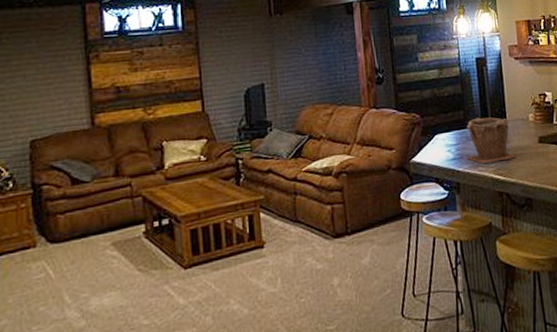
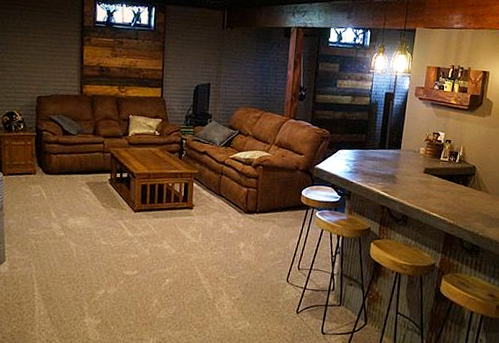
plant pot: present [466,117,516,164] -> none [361,142,402,181]

